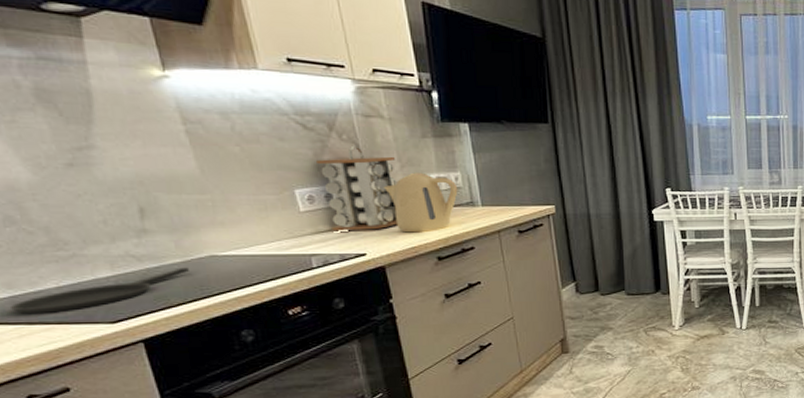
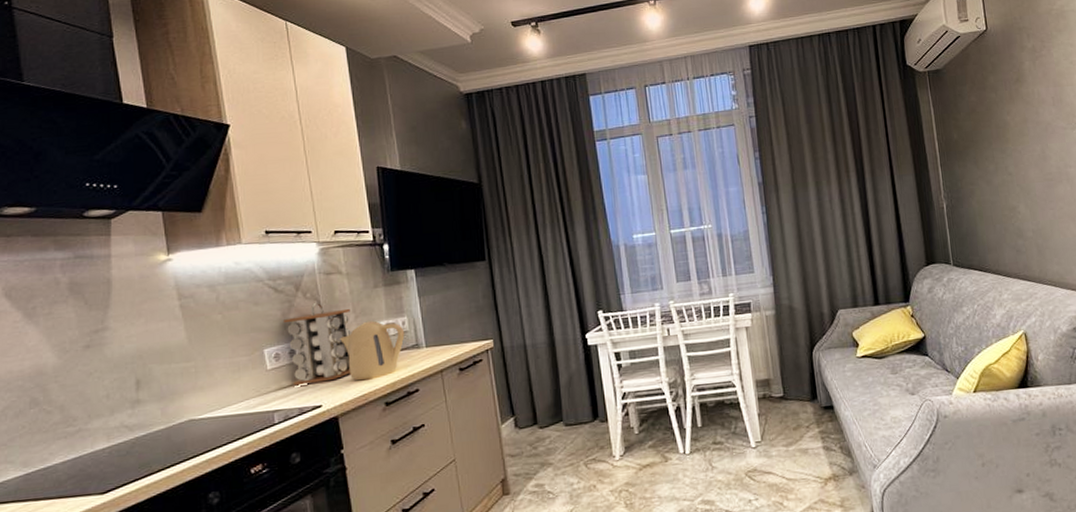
frying pan: present [10,267,189,315] -> none [24,433,170,491]

